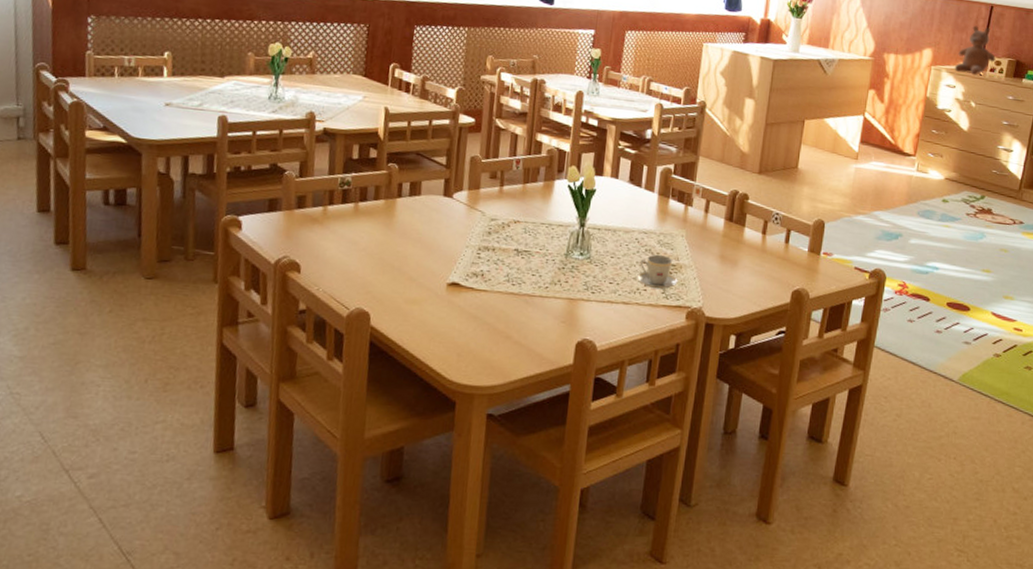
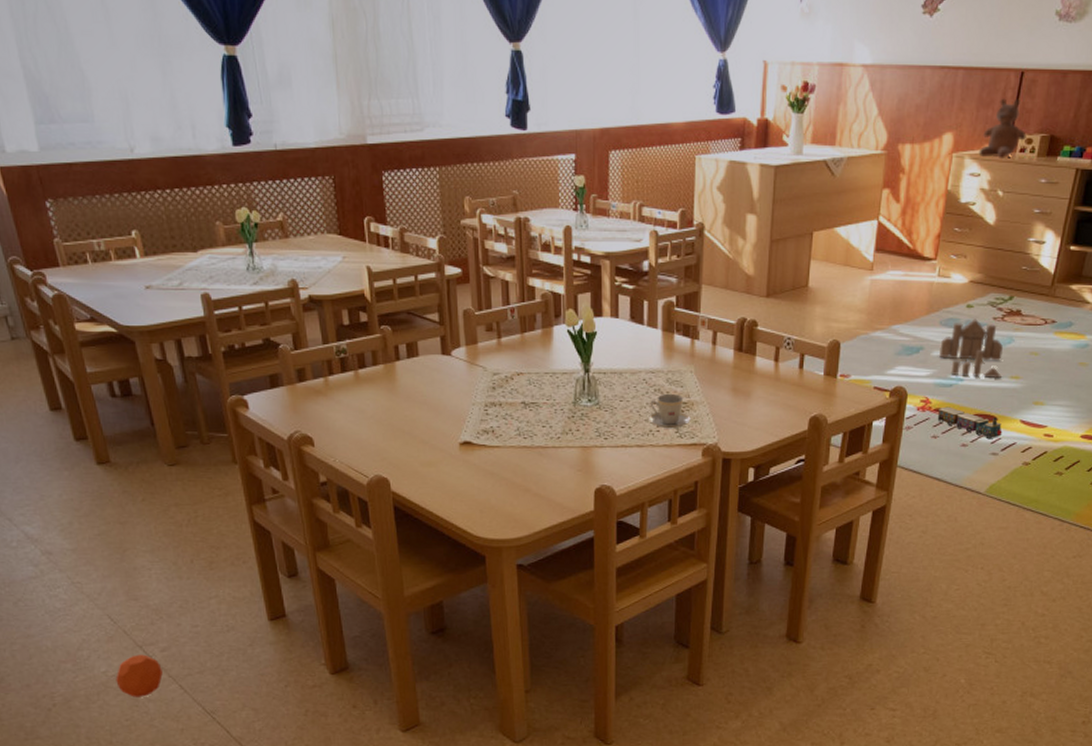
ball: none [29,479,85,529] -> present [115,654,163,697]
toy train: none [913,292,975,329] -> present [937,406,1003,440]
building blocks: none [917,213,975,270] -> present [939,319,1003,378]

